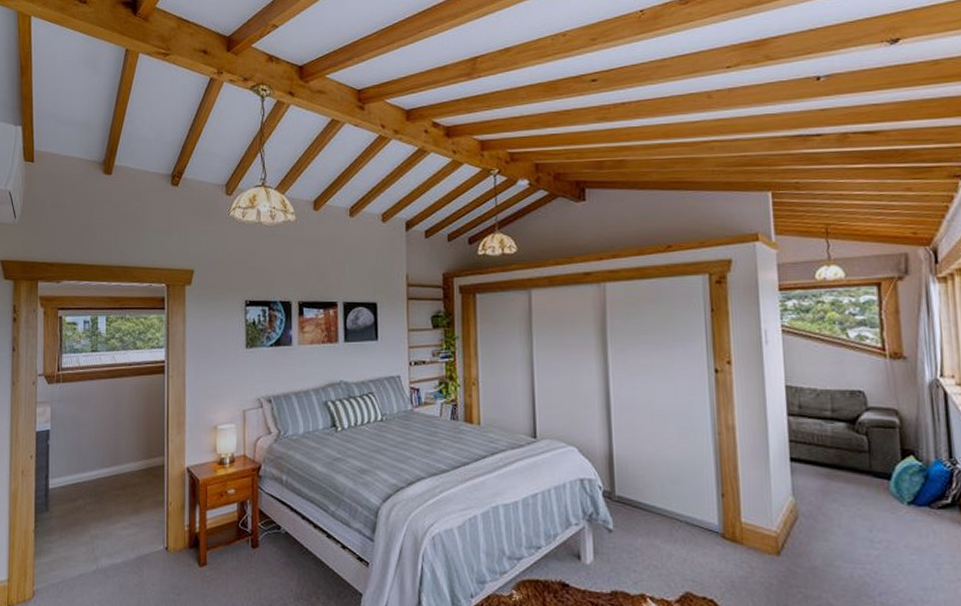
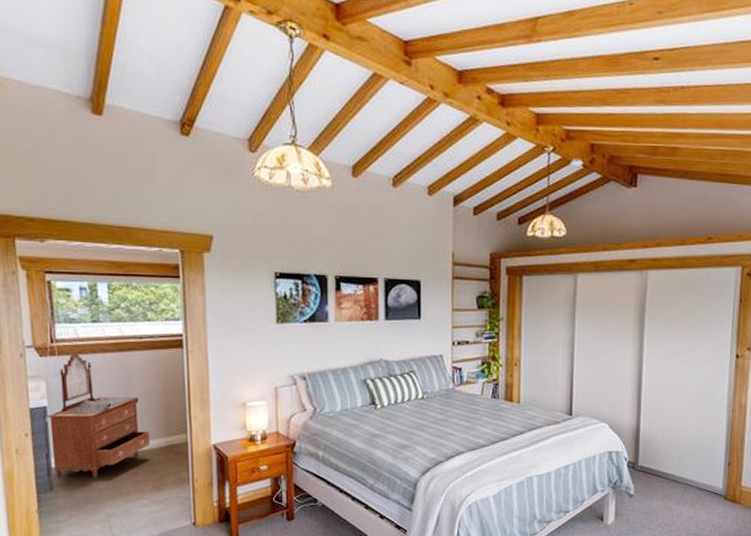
dresser: none [49,380,132,500] -> present [47,353,150,479]

